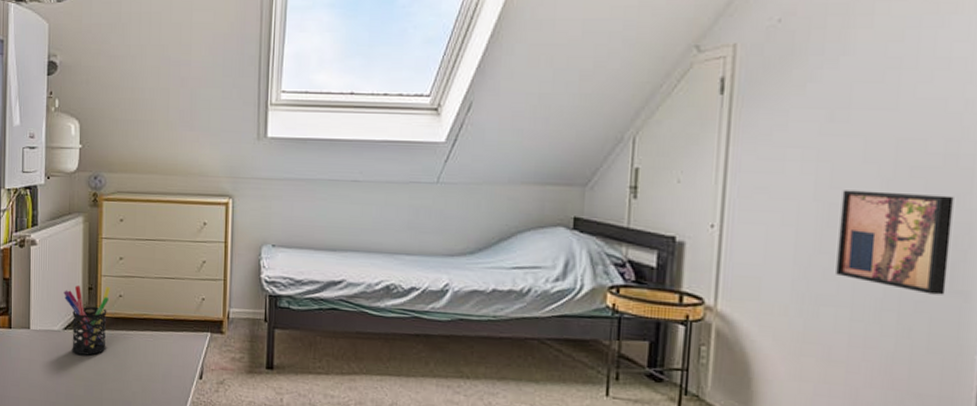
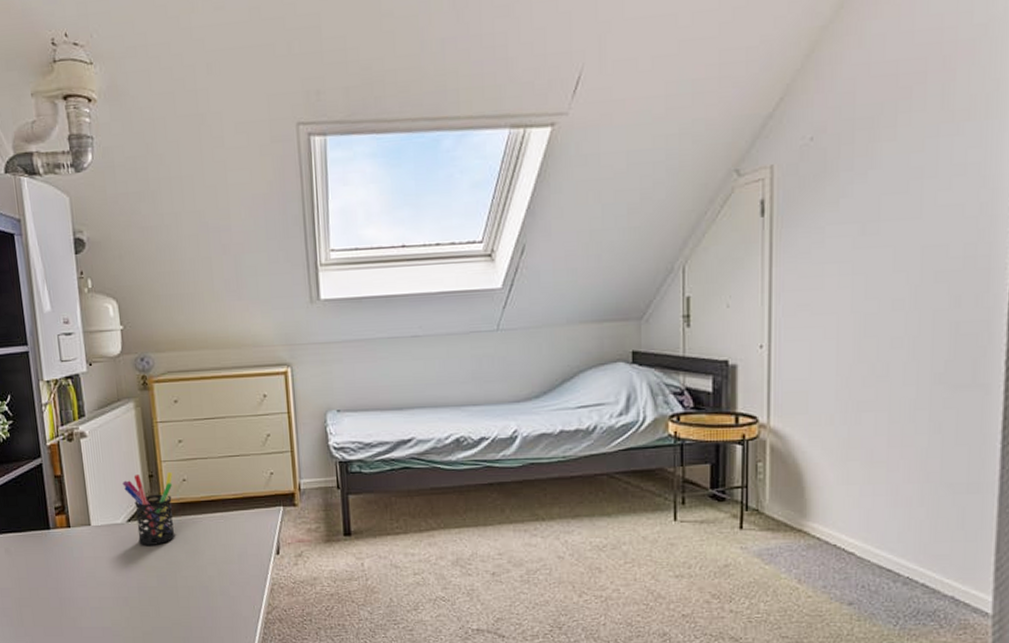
wall art: present [836,190,954,295] -> none [874,296,974,391]

